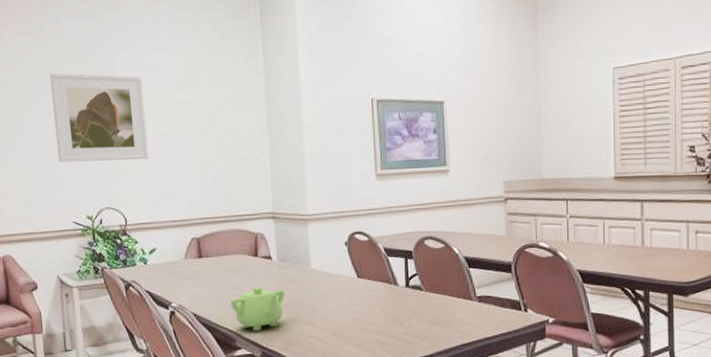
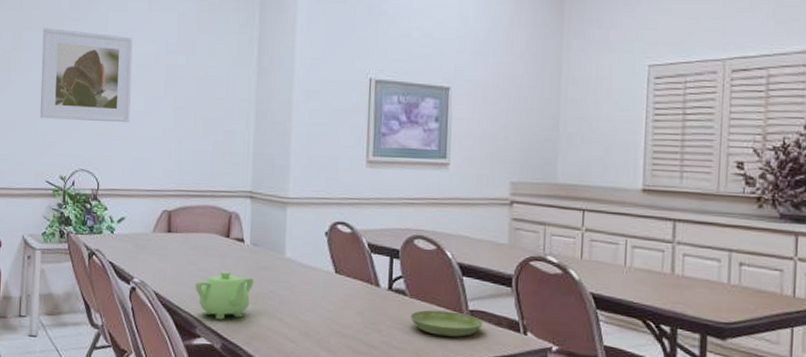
saucer: none [427,299,490,321] -> present [410,310,483,337]

